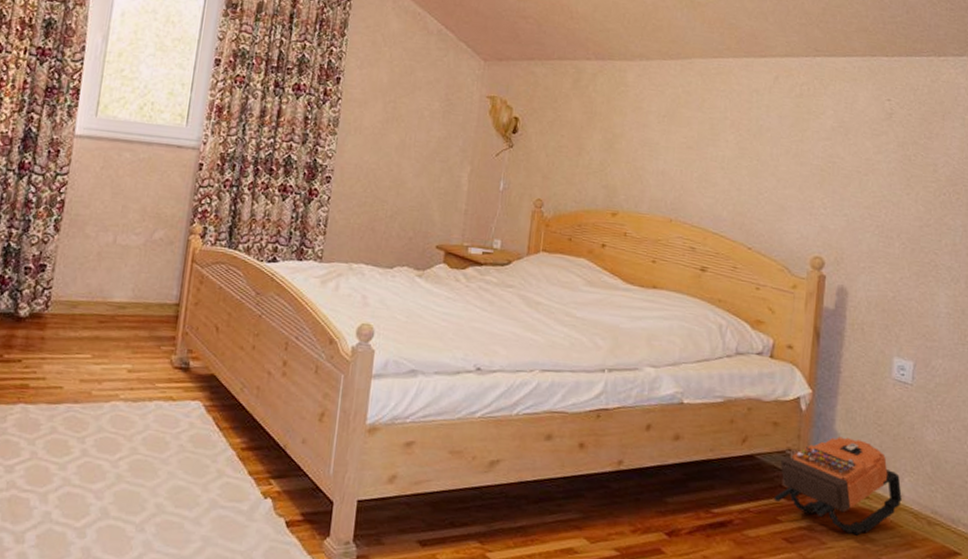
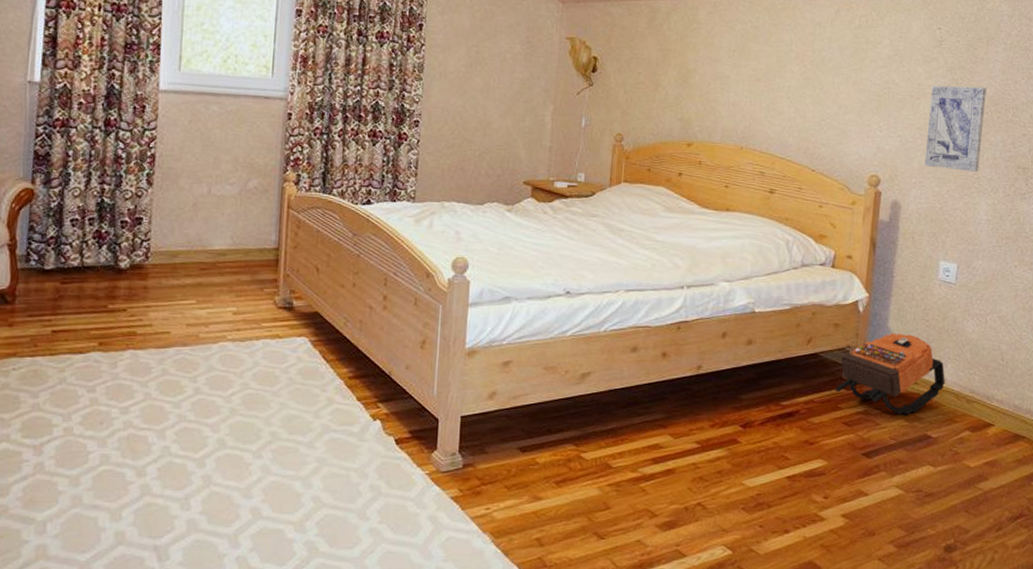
wall art: none [874,161,943,259] -> present [924,85,987,172]

